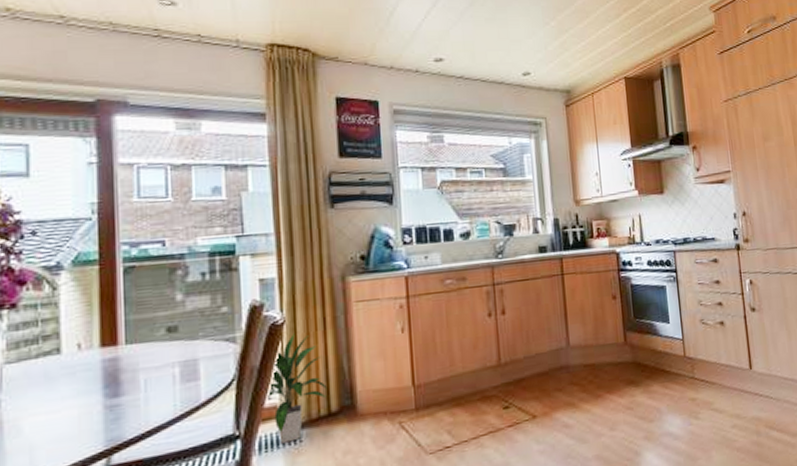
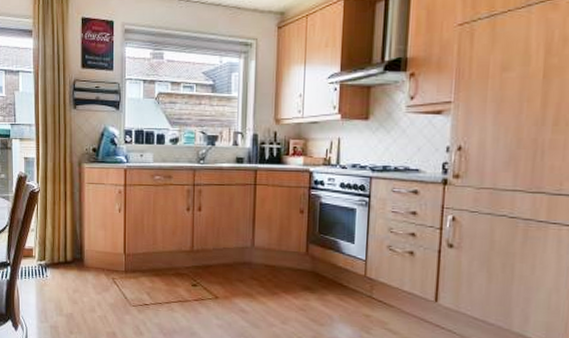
indoor plant: present [266,334,328,444] -> none [26,200,65,275]

